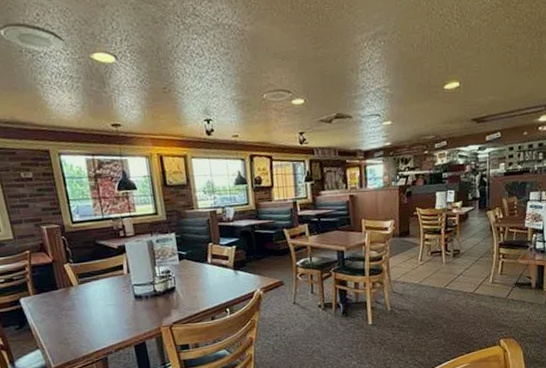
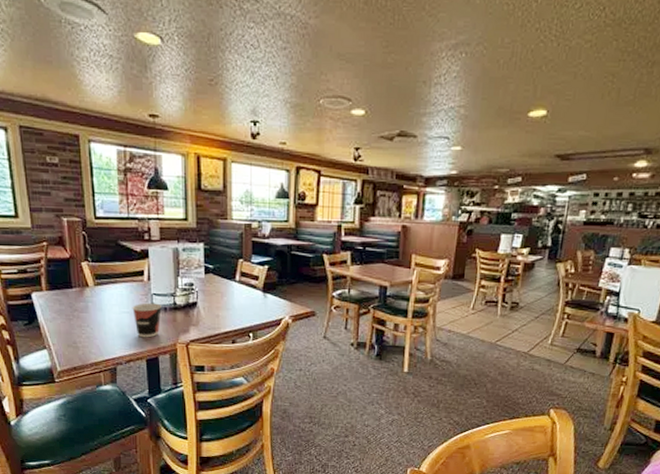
cup: none [115,292,144,326] -> present [132,302,162,338]

